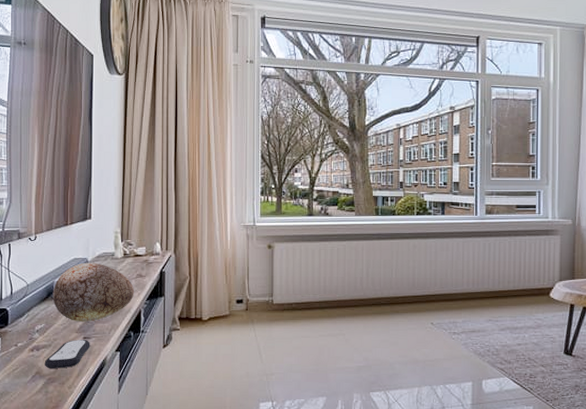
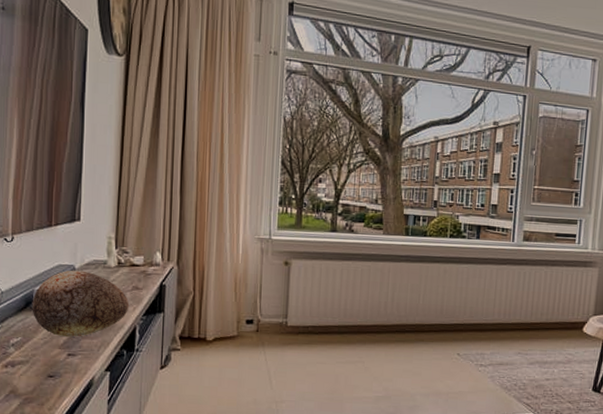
remote control: present [44,340,90,368] -> none [20,356,76,388]

